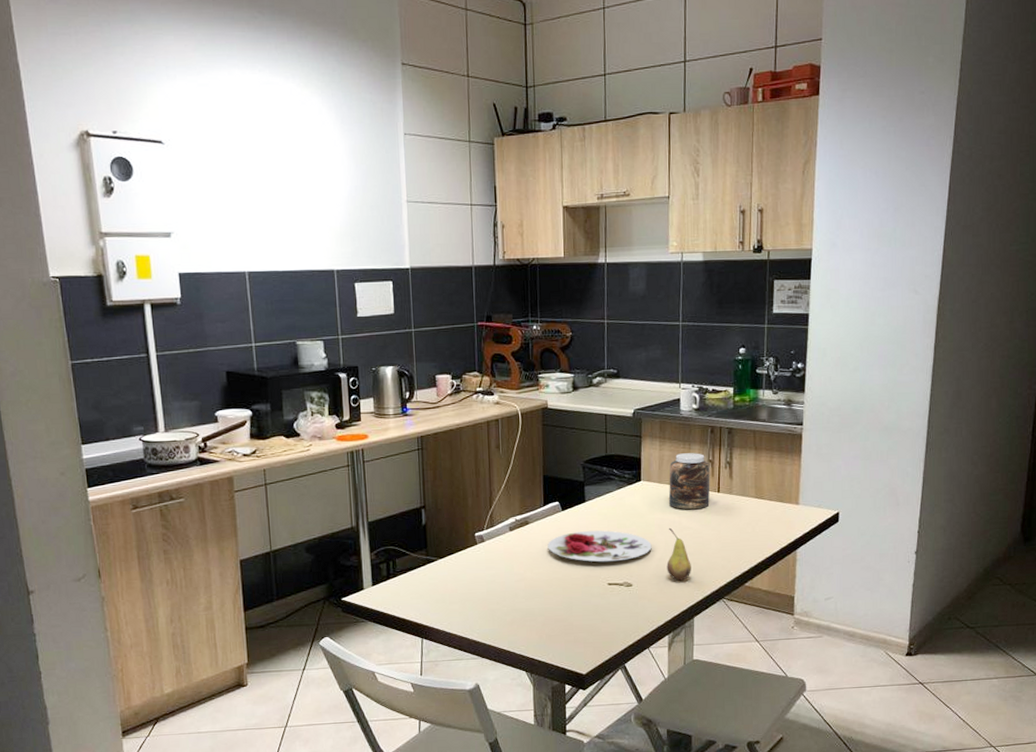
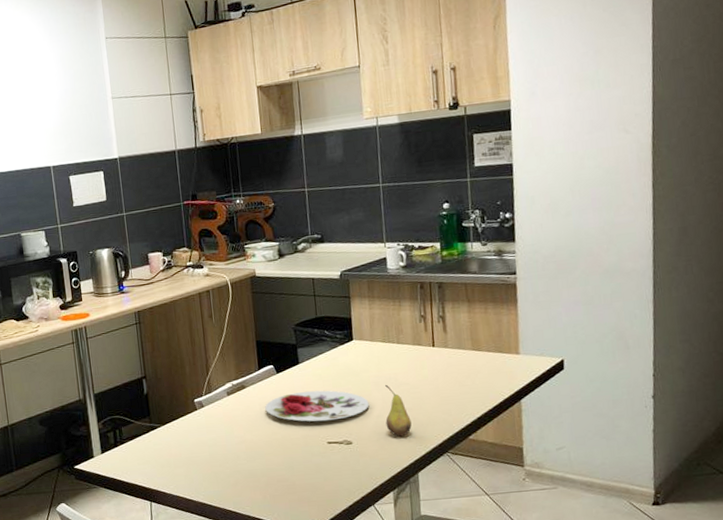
jar: present [669,453,710,510] -> none [381,309,425,366]

